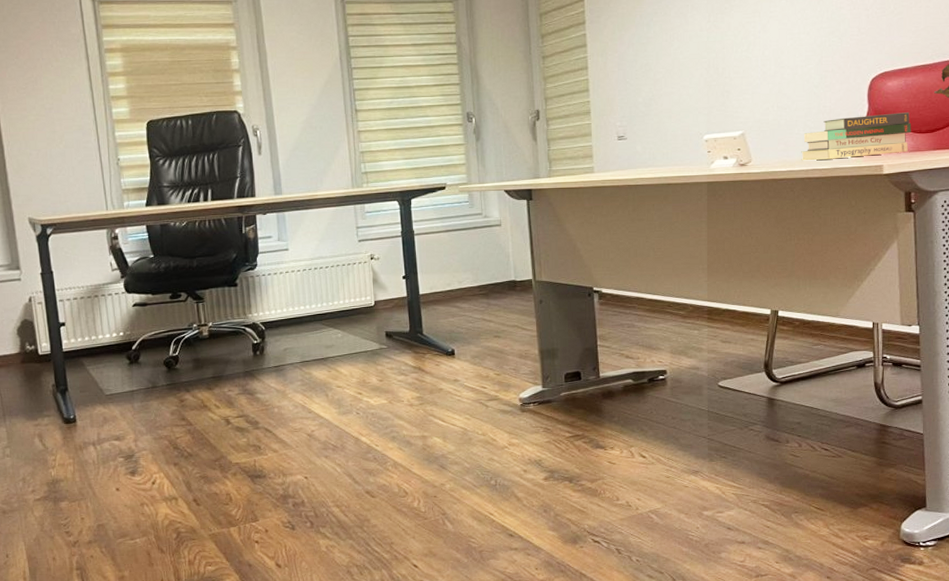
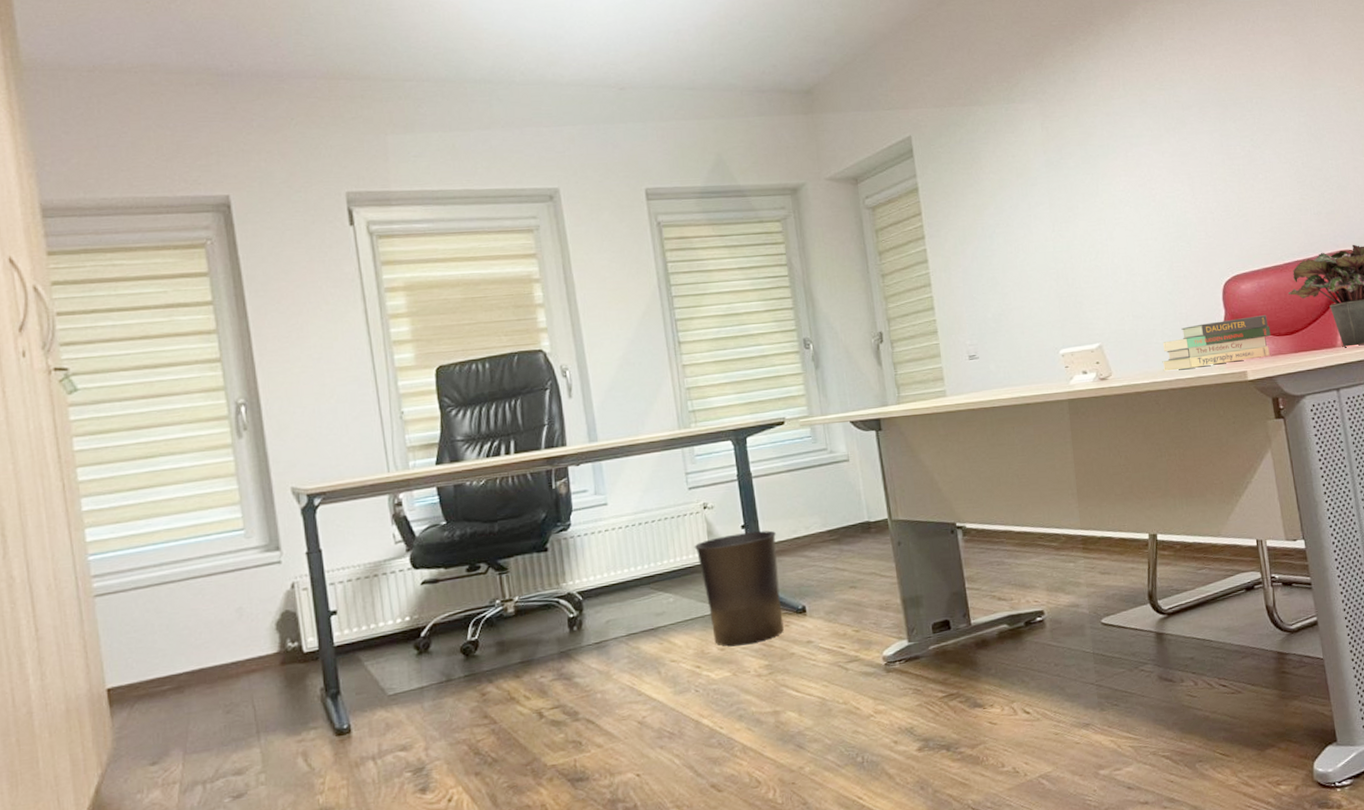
waste bin: none [361,282,435,379] -> present [694,530,784,646]

